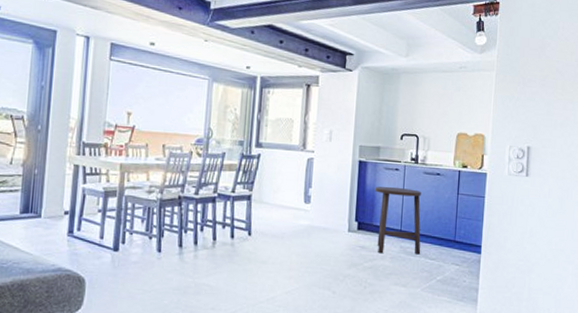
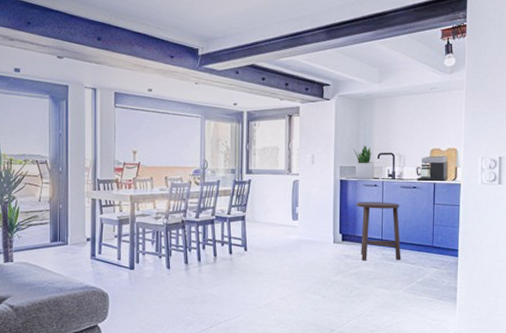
planter: none [375,125,398,164] -> present [353,146,375,180]
coffee maker: none [440,140,475,170] -> present [416,156,449,182]

